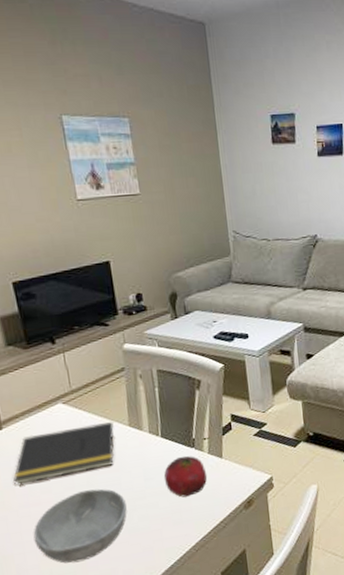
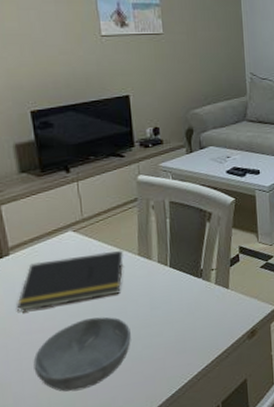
fruit: present [163,455,208,498] -> none [170,285,213,327]

